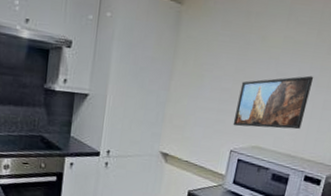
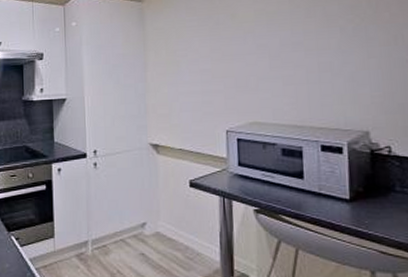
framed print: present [233,75,314,130] -> none [221,41,300,105]

